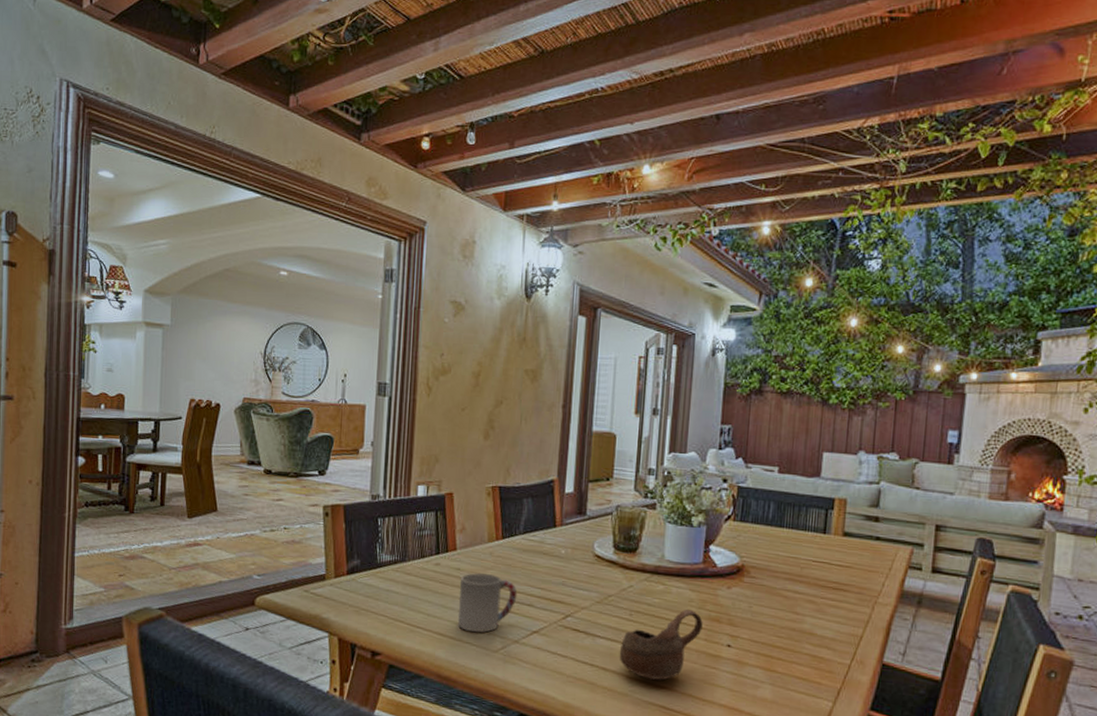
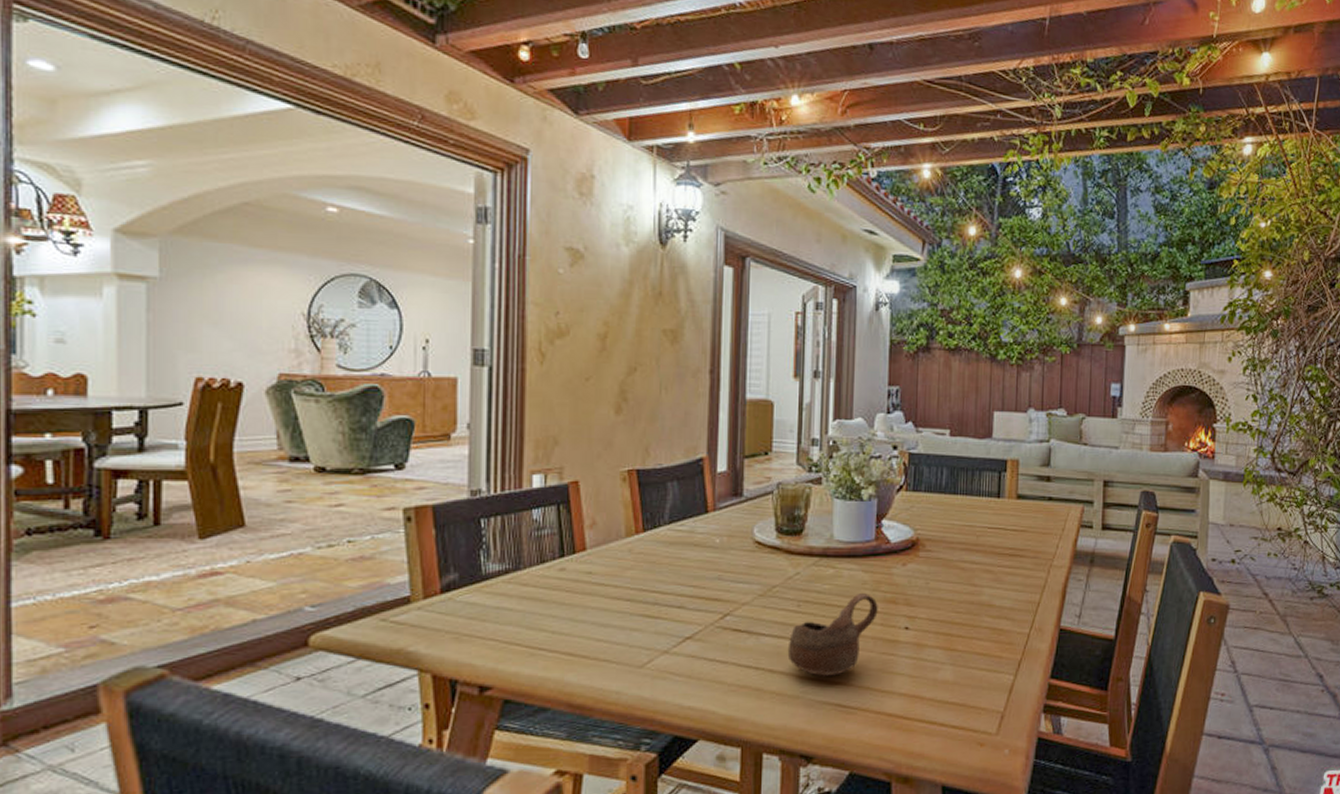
cup: present [457,573,518,633] -> none [591,575,665,646]

